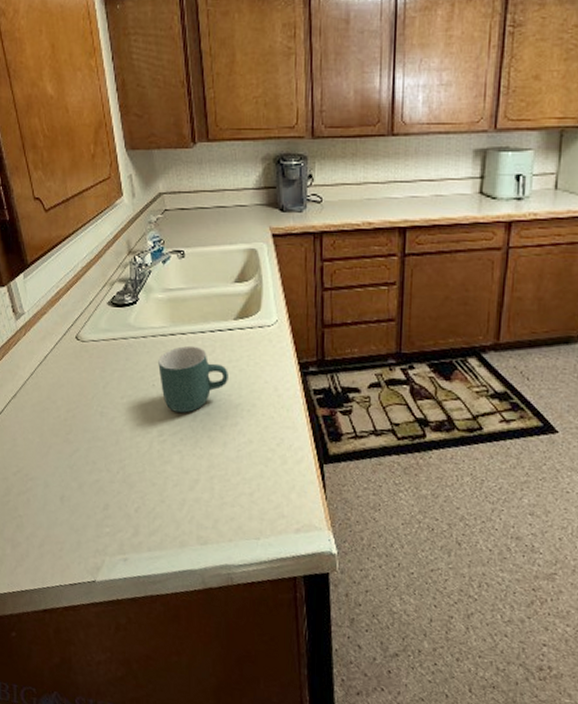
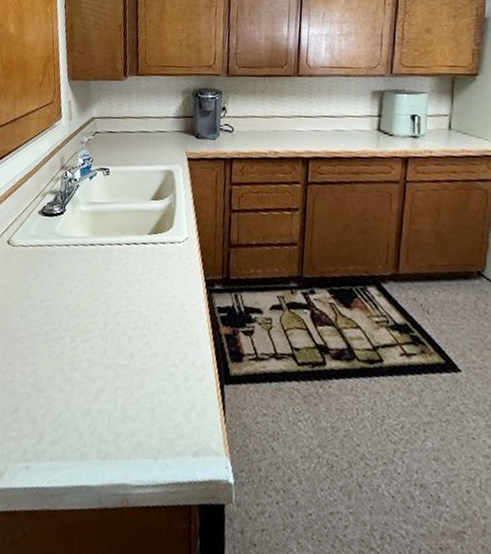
mug: present [158,345,228,413] -> none [77,256,140,322]

